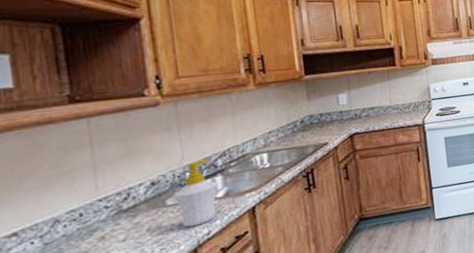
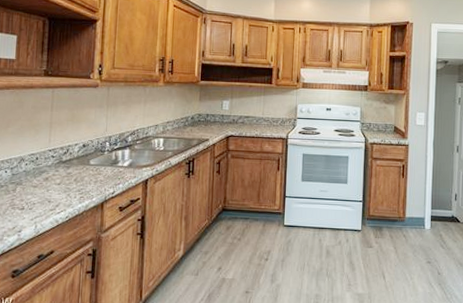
soap bottle: present [173,158,218,228] -> none [95,133,126,185]

